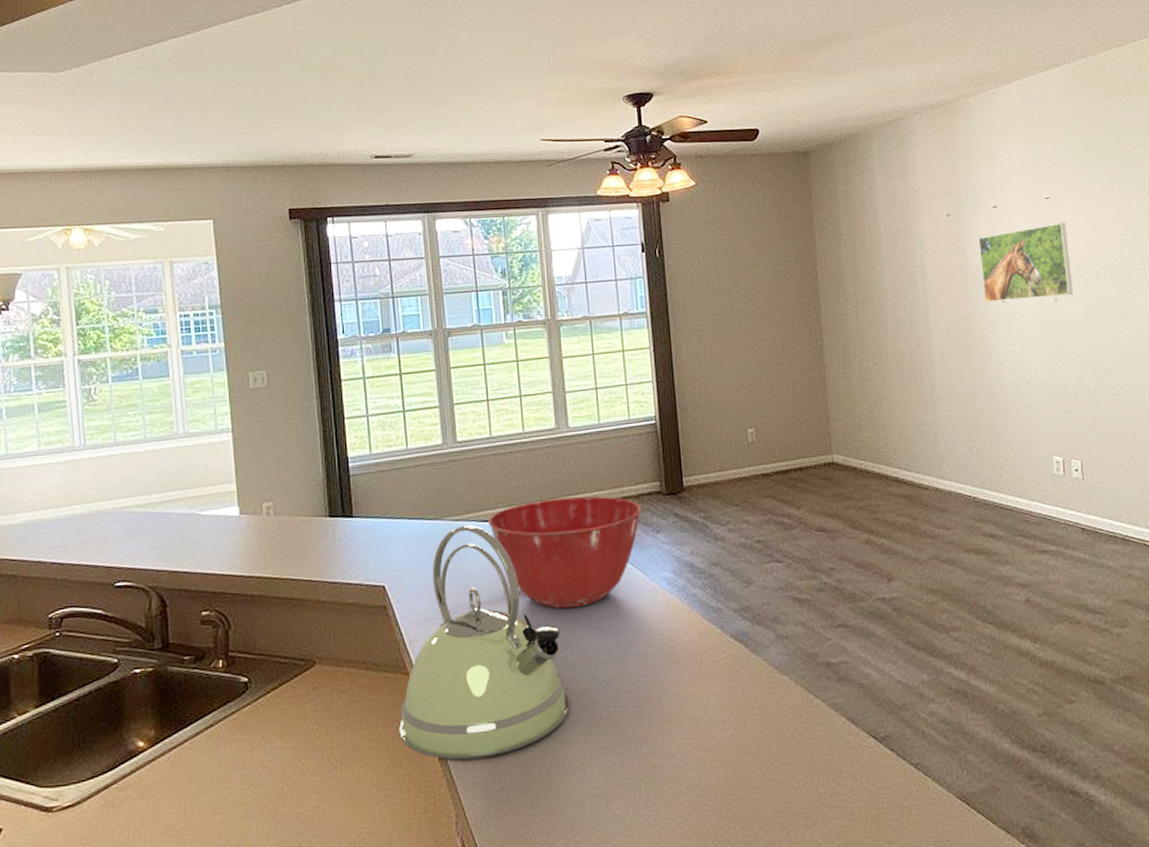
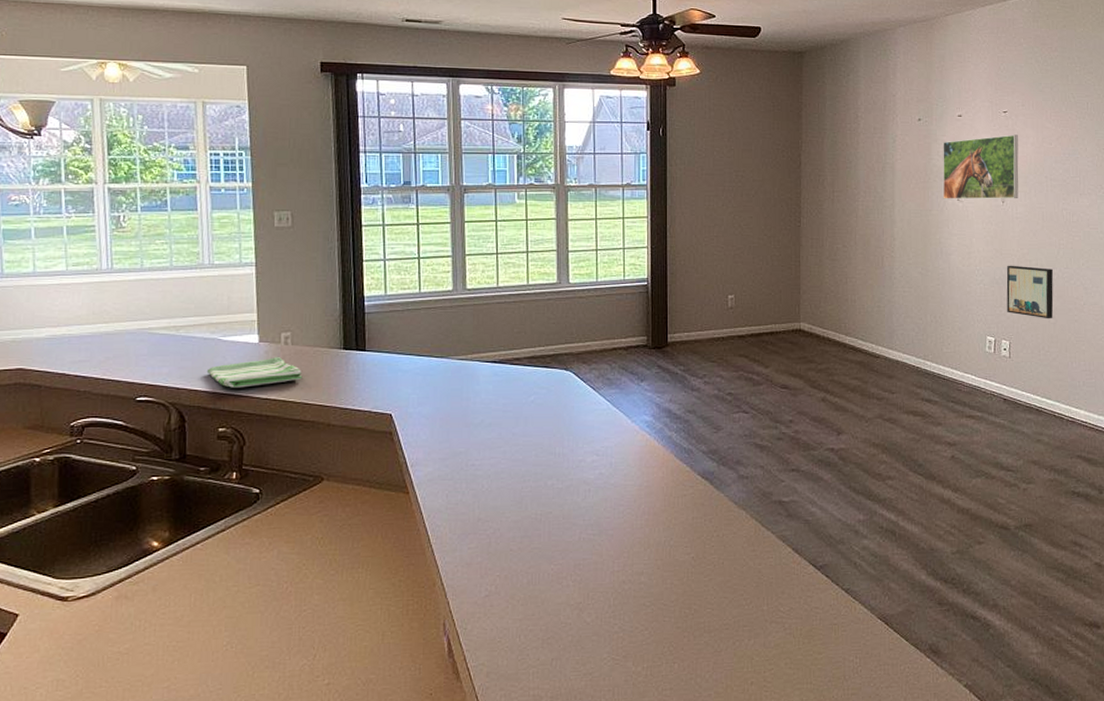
dish towel: none [186,530,287,567] -> present [206,357,303,388]
kettle: present [399,524,569,760] -> none [397,364,552,570]
mixing bowl: present [488,496,642,608] -> none [490,346,629,442]
wall art: none [1068,371,1130,432] -> present [1006,265,1054,319]

